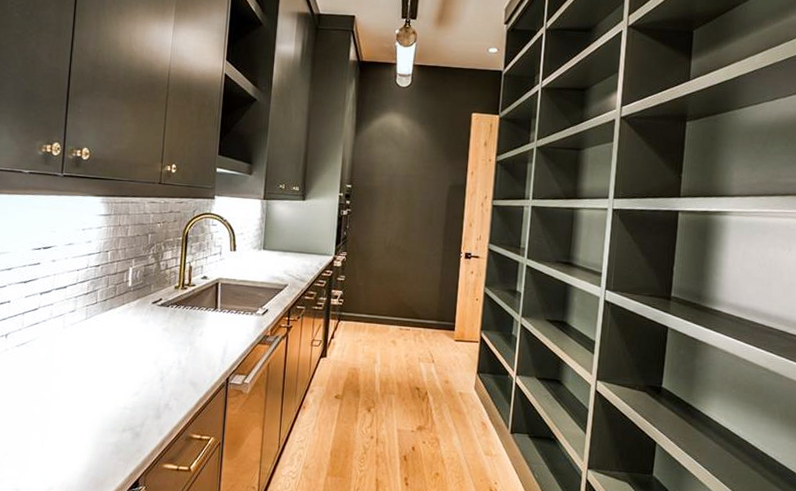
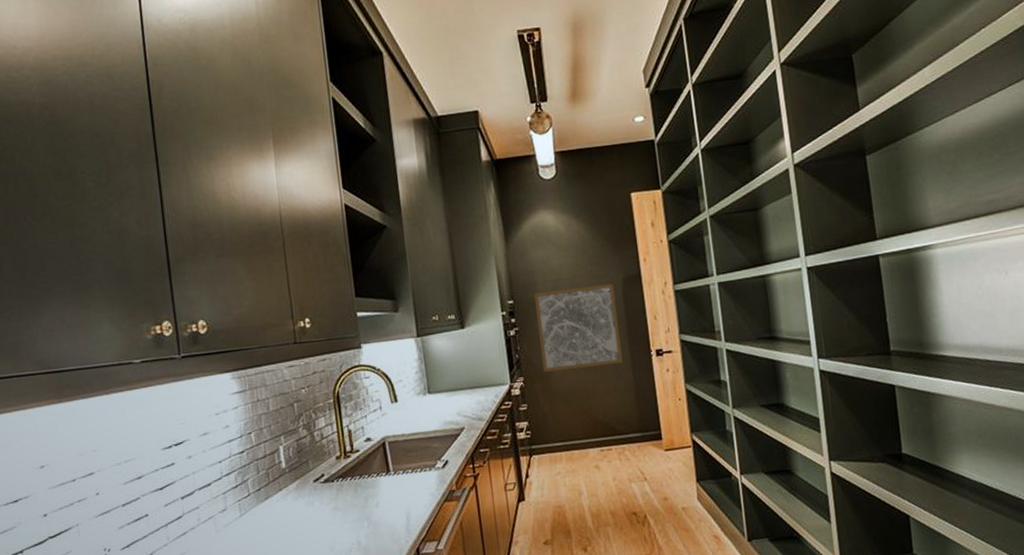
wall art: none [365,183,441,258] -> present [534,283,623,372]

